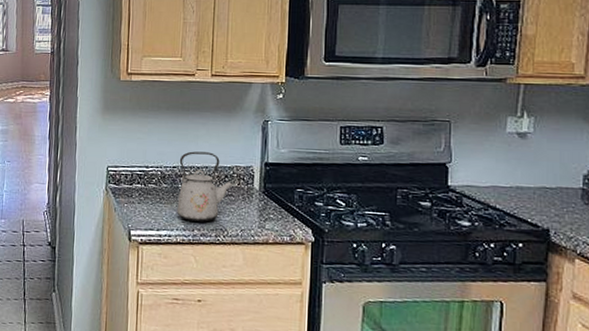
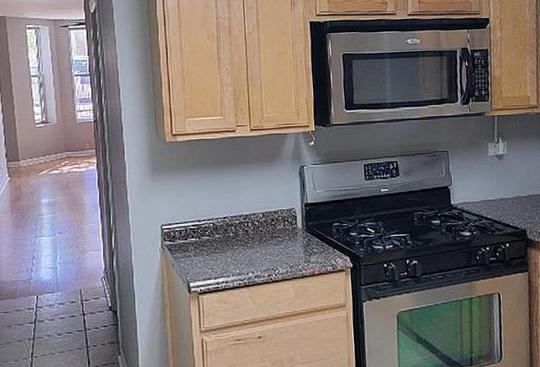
kettle: present [177,151,233,222] -> none [229,200,280,266]

